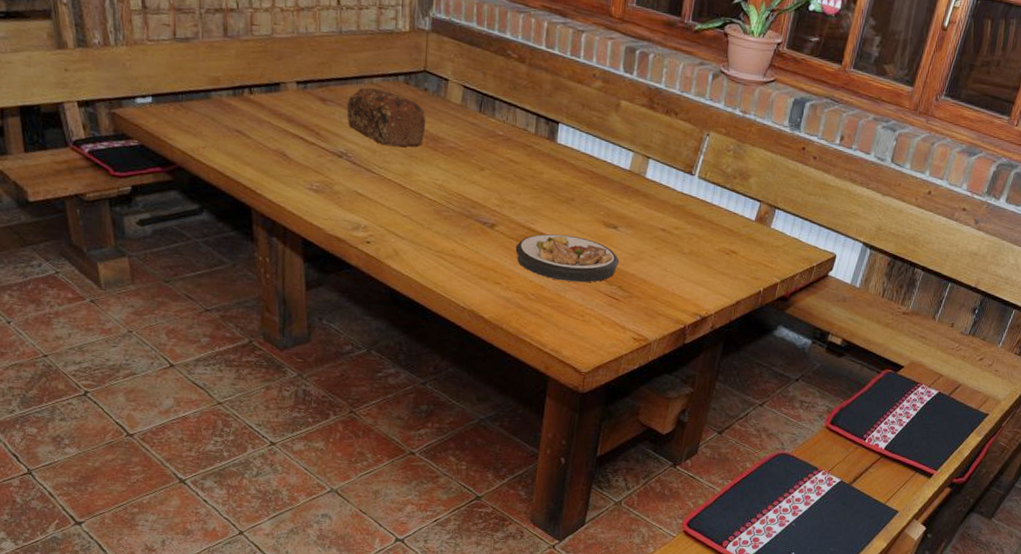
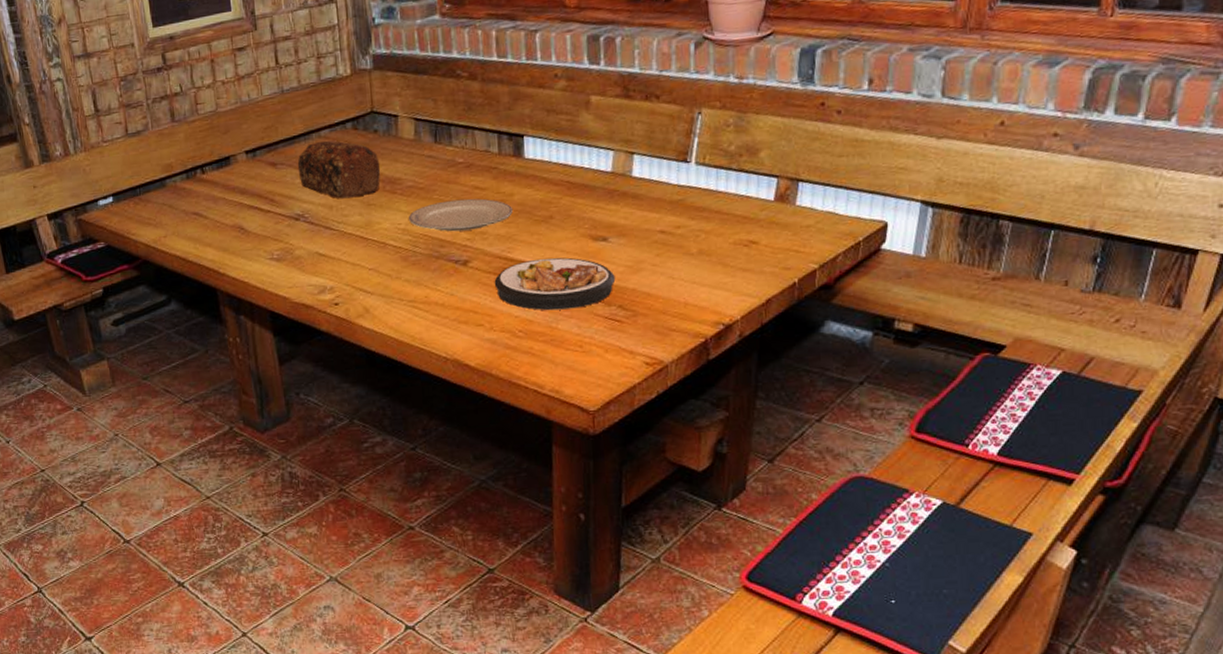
plate: none [446,167,540,198] -> present [409,198,513,232]

